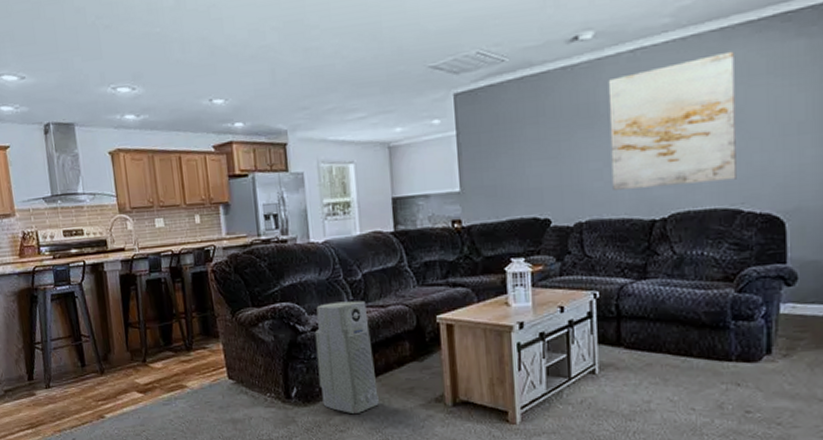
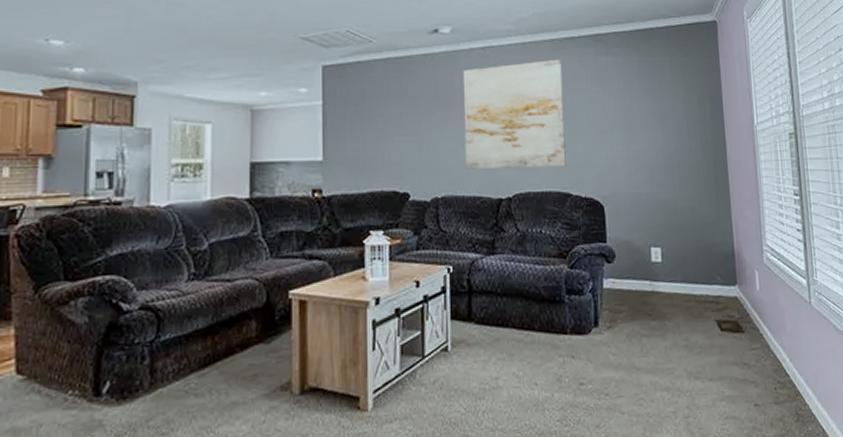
air purifier: present [314,300,379,415] -> none [141,273,214,412]

